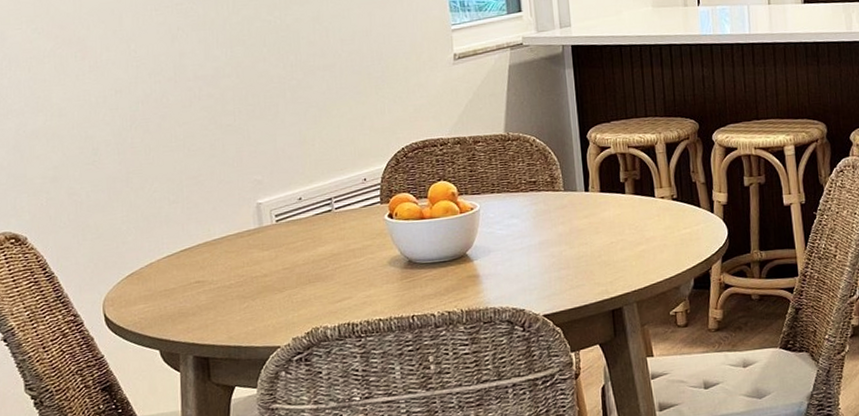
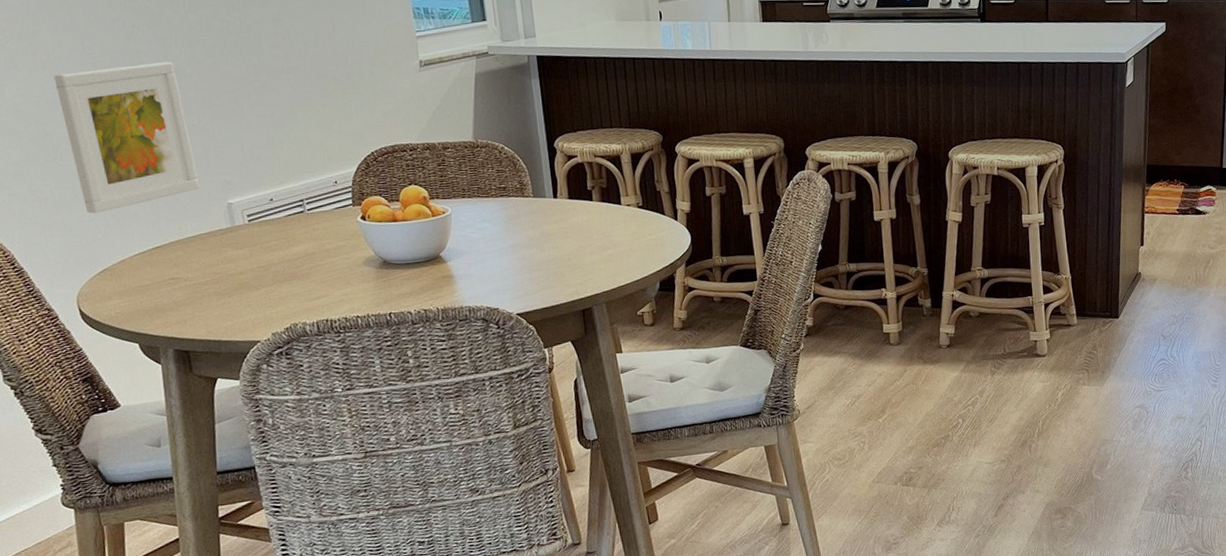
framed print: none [99,62,231,217] -> present [54,62,200,214]

